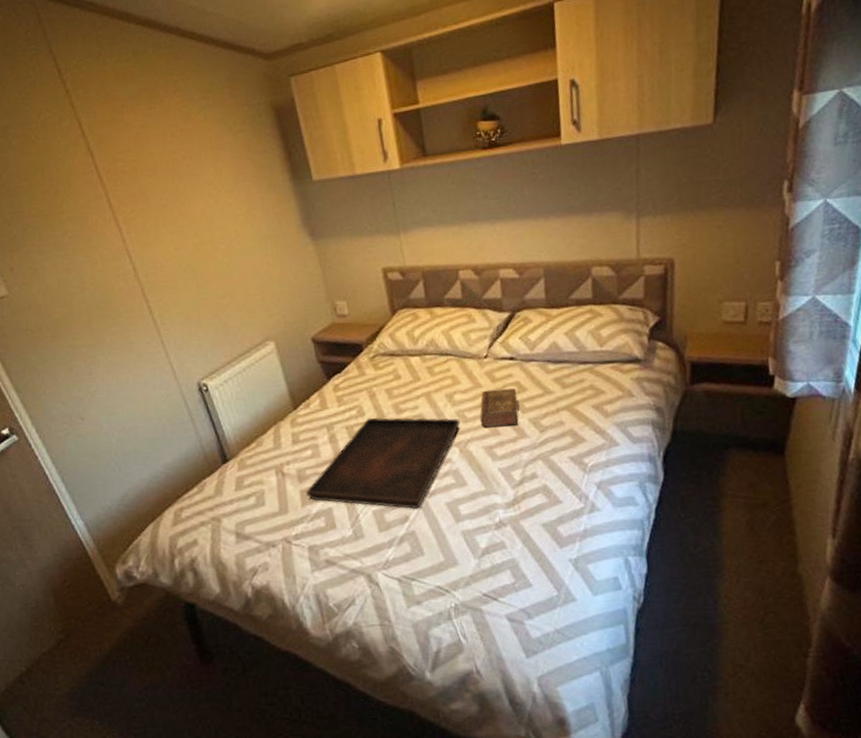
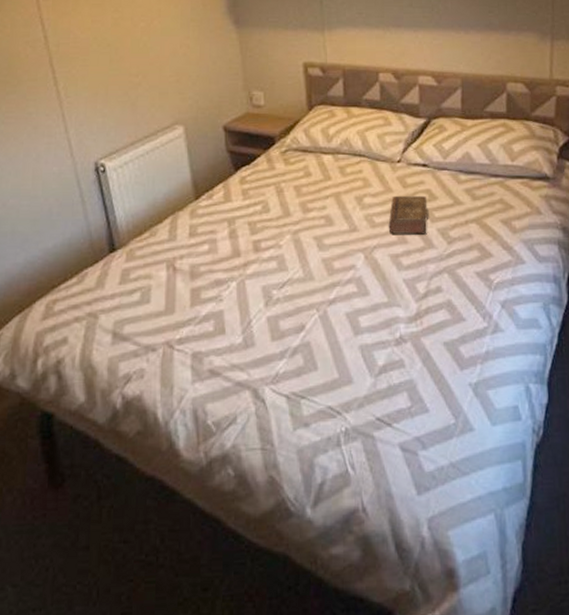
serving tray: present [305,417,461,510] -> none [196,214,368,318]

